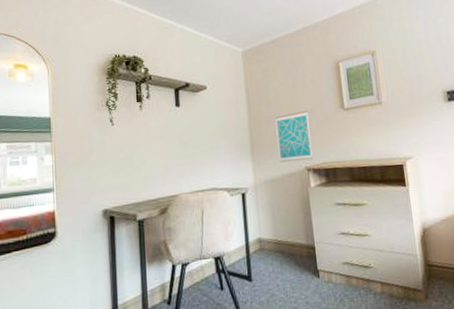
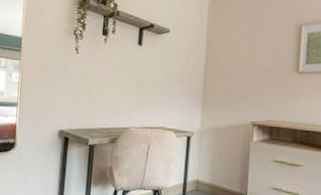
wall art: present [275,110,314,163] -> none [227,68,263,116]

